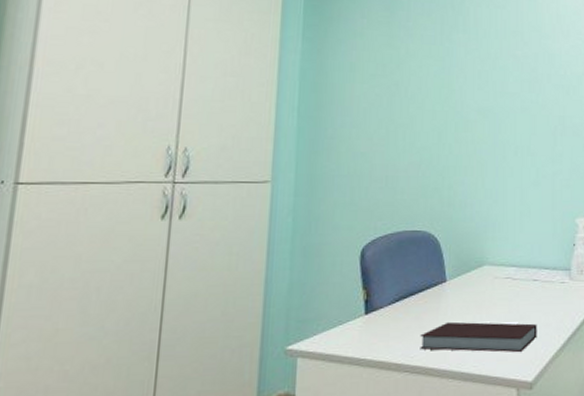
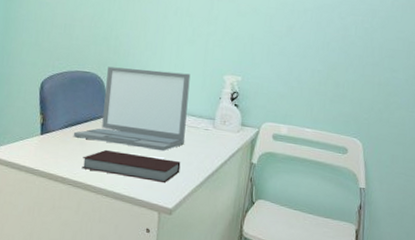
laptop: none [406,220,539,315] -> present [73,66,191,152]

